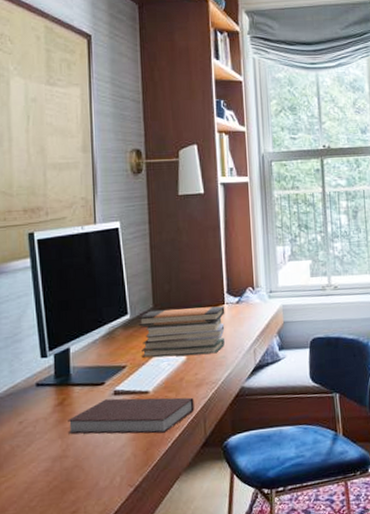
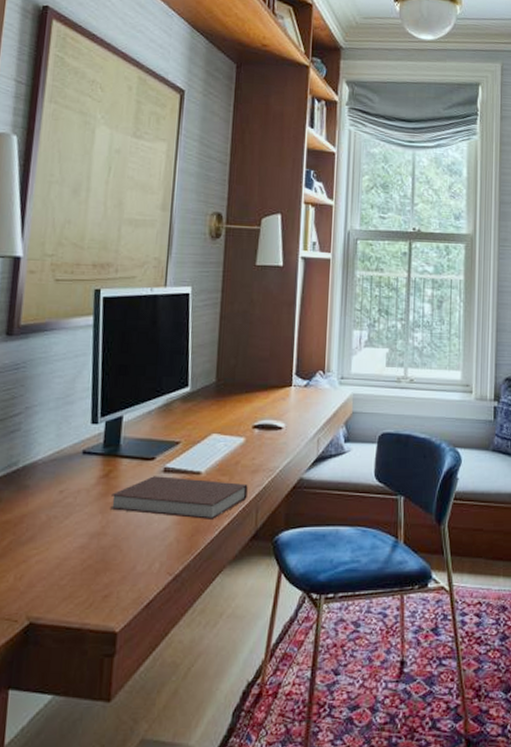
book stack: present [139,306,225,358] -> none [198,385,292,439]

